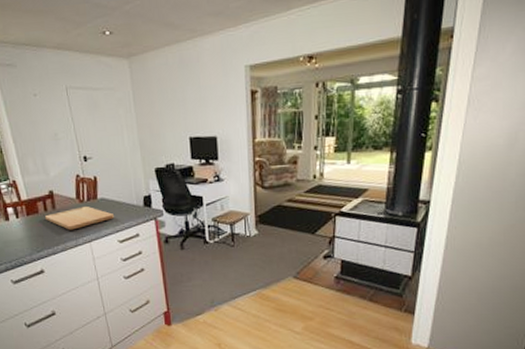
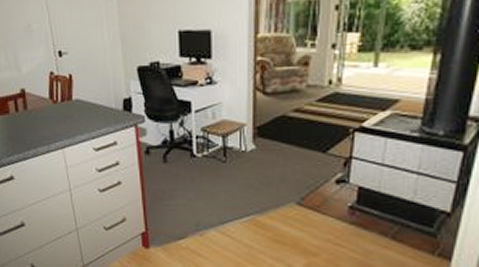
cutting board: present [44,207,115,230] -> none [15,108,91,134]

